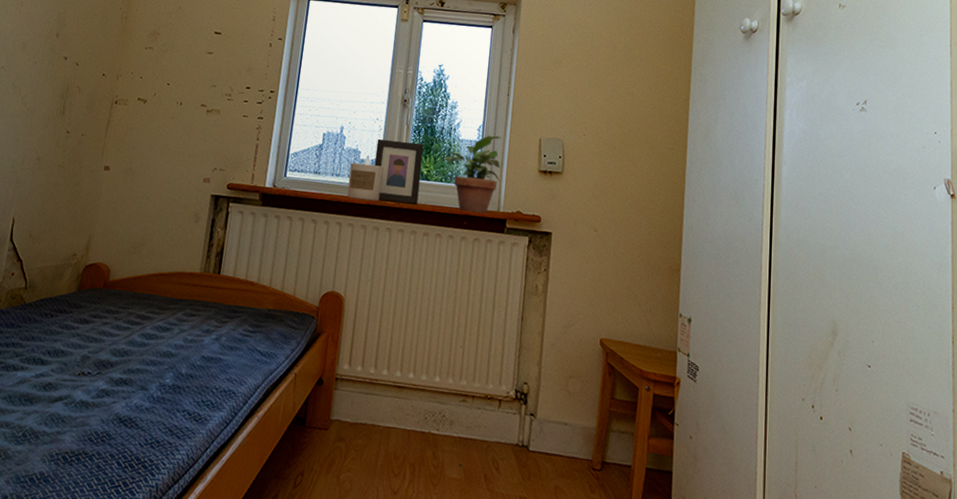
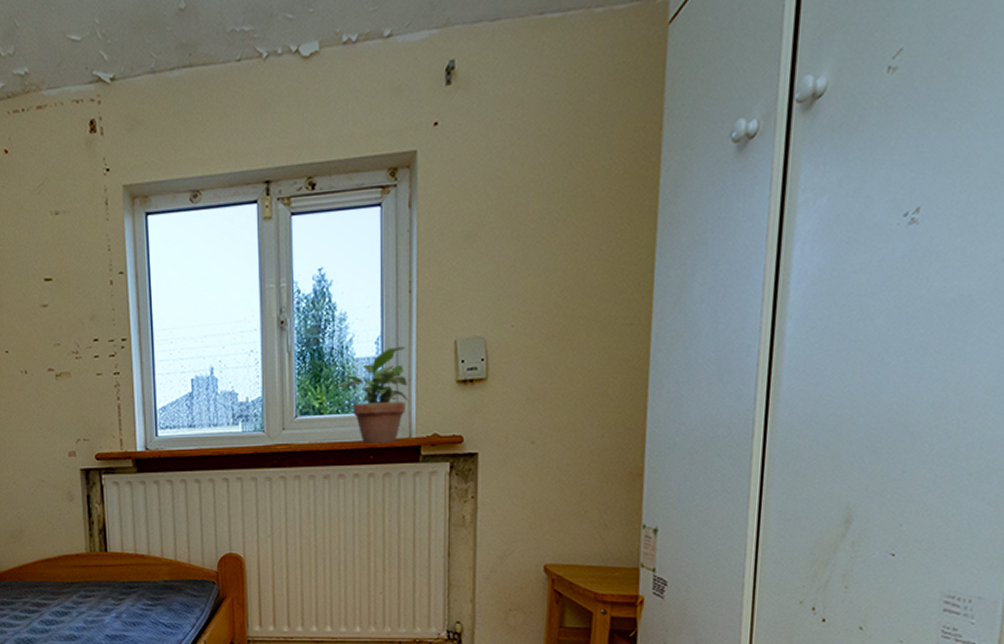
candle: present [347,158,385,202] -> none [228,400,268,449]
picture frame: present [374,139,424,205] -> none [255,371,313,447]

